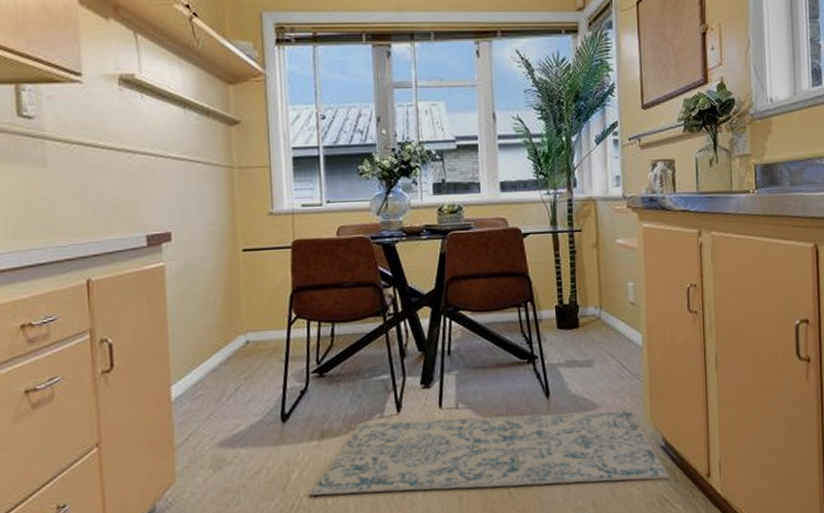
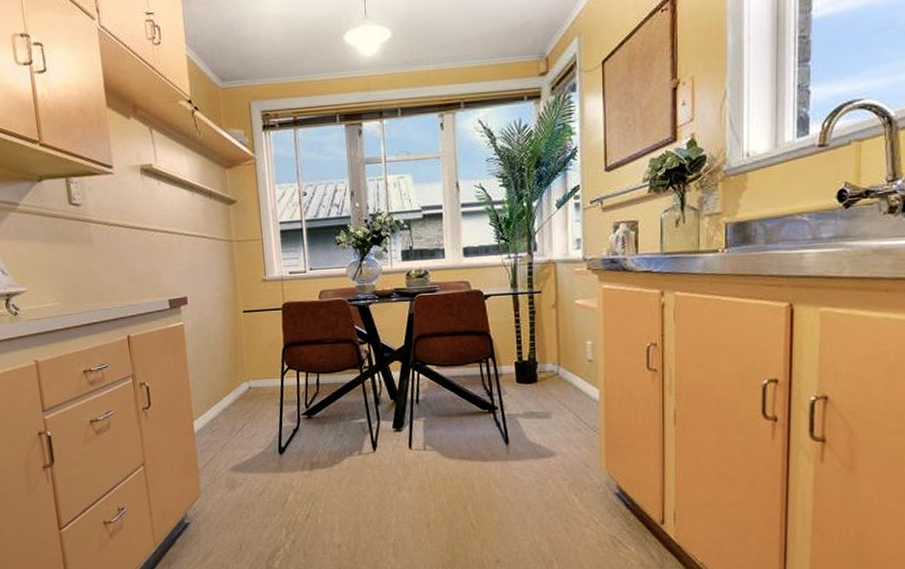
rug: present [308,410,670,496] -> none [302,457,623,523]

